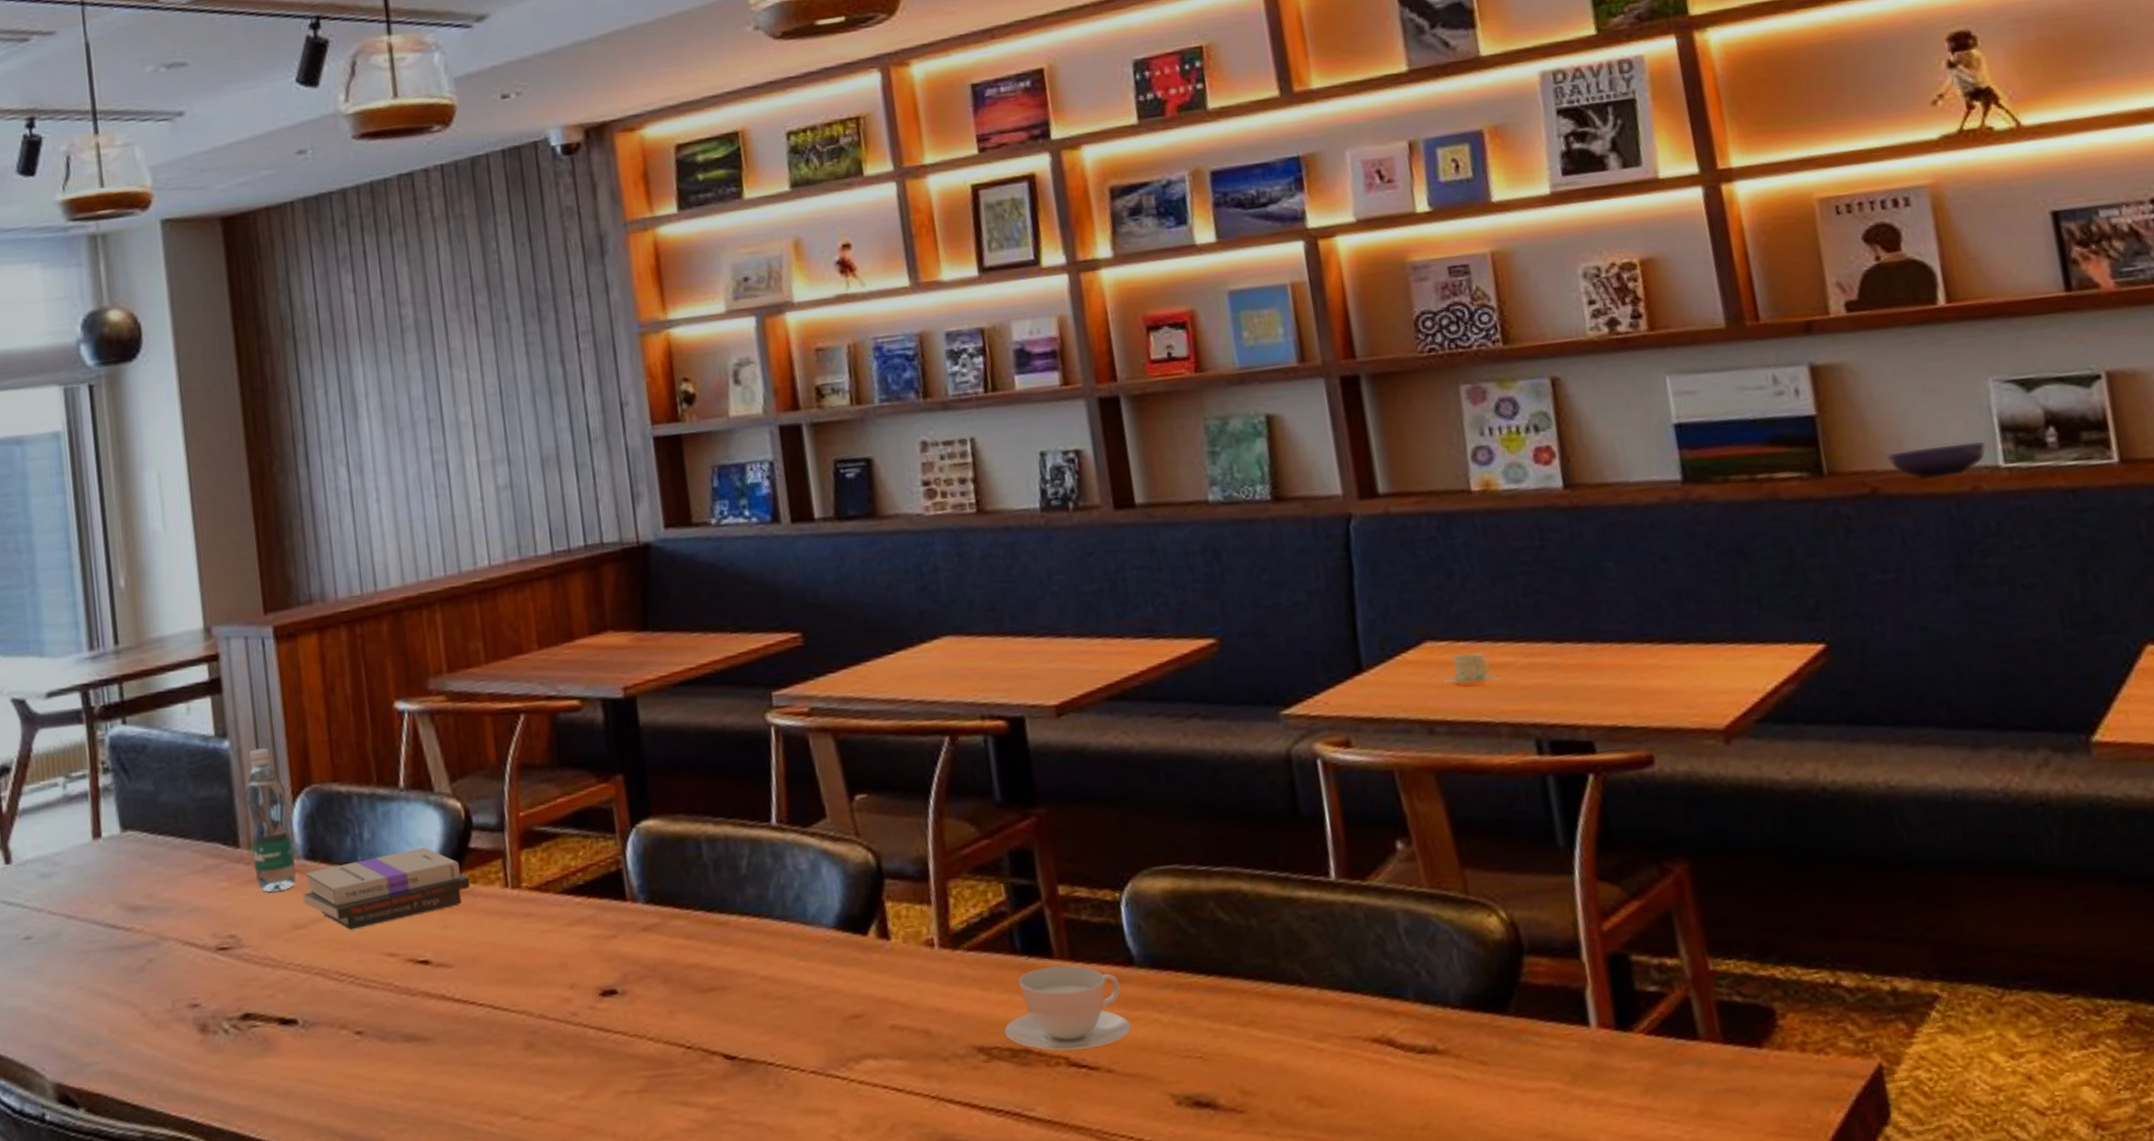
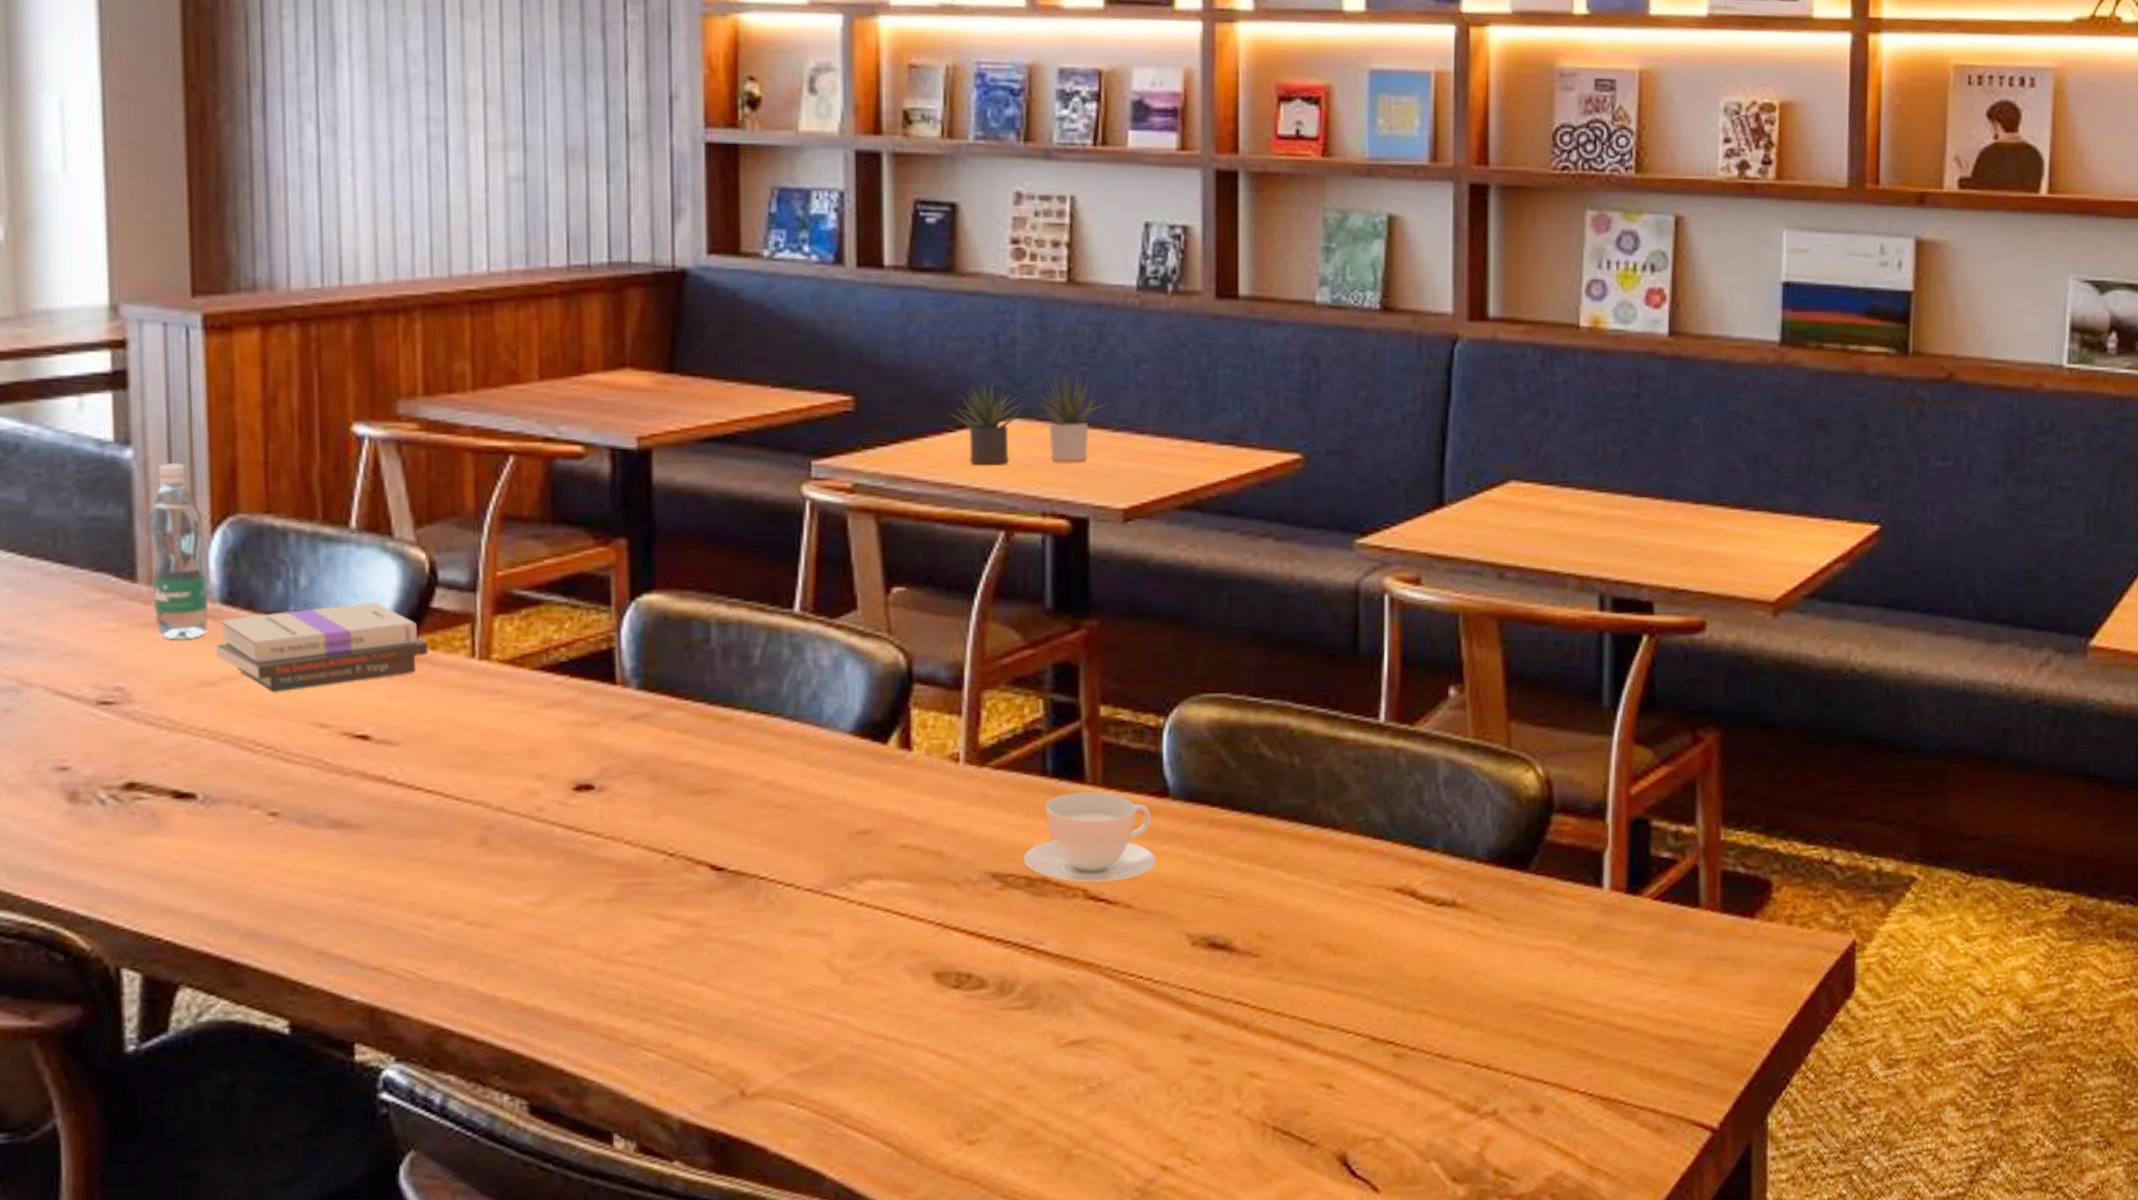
succulent plant: none [885,590,1029,682] -> present [948,372,1109,467]
cup and saucer: present [1443,652,1500,686] -> none [1521,497,1576,532]
bowl: present [1886,441,1989,480] -> none [1967,338,2057,371]

